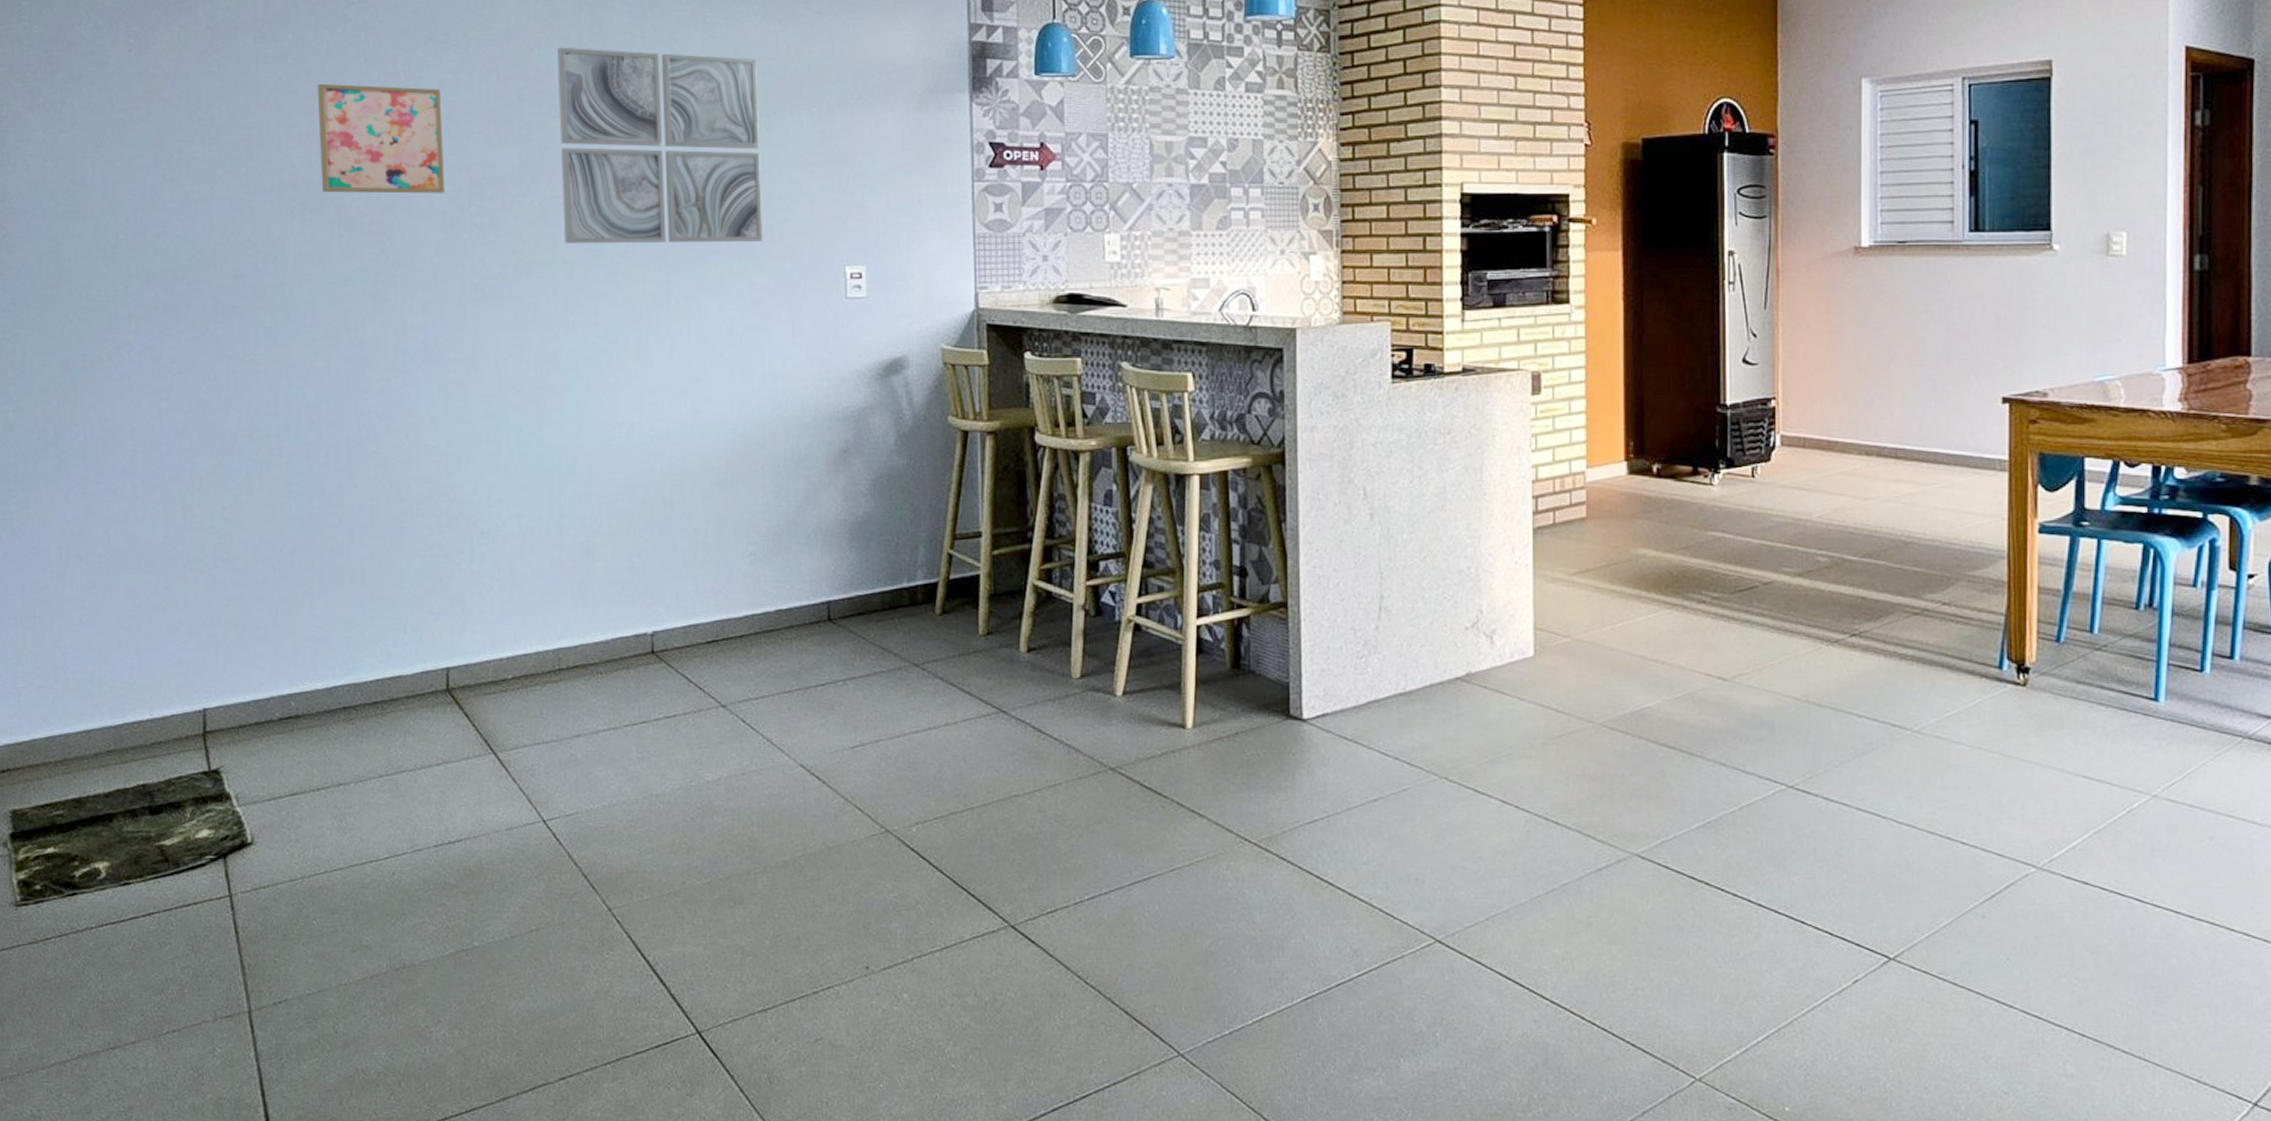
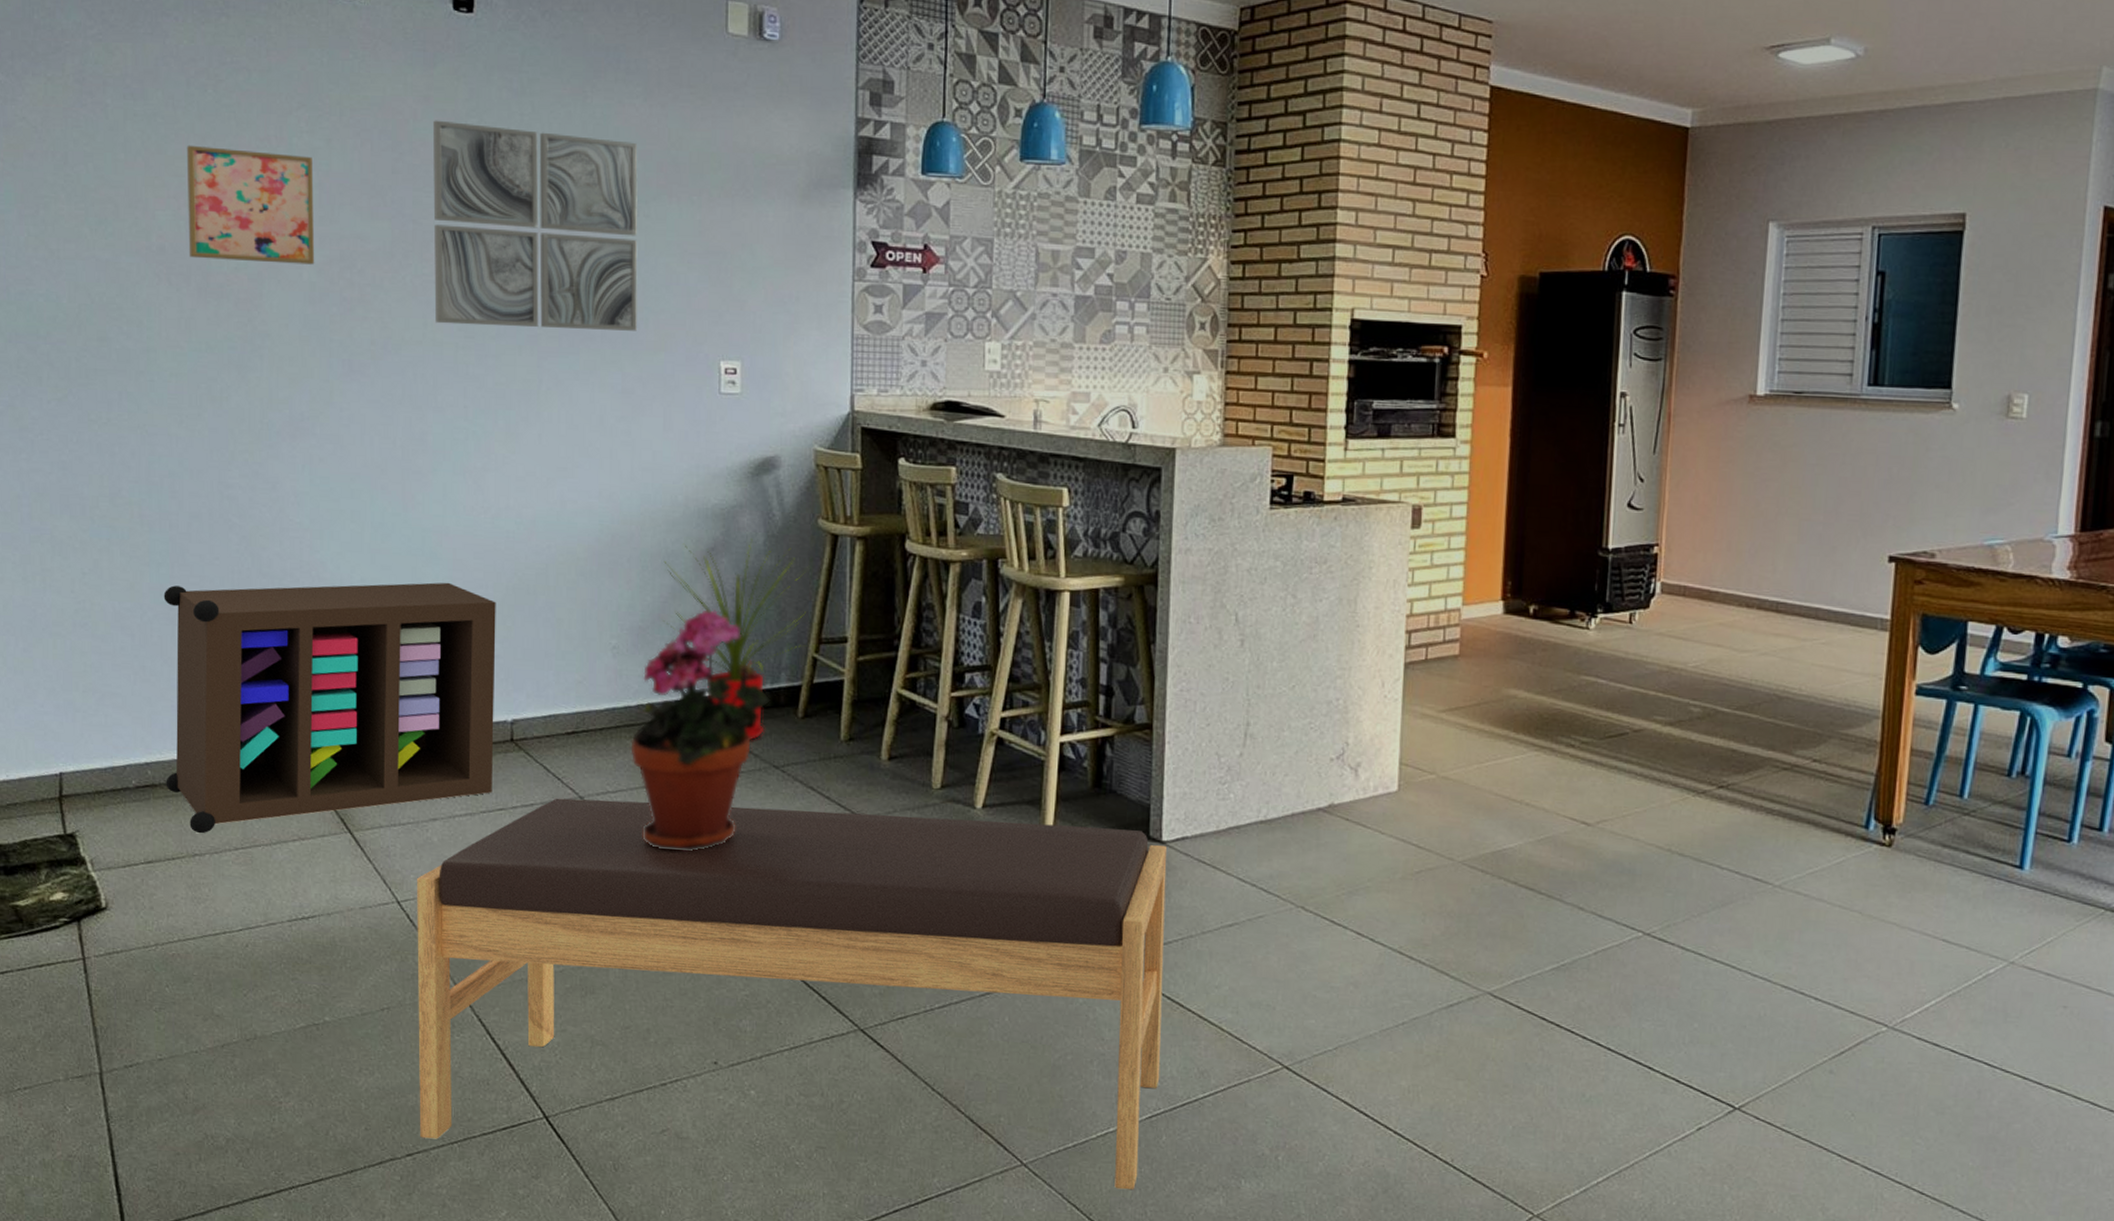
storage cabinet: none [303,498,635,763] -> present [163,582,496,834]
bench: none [562,707,1313,1076] -> present [417,798,1167,1190]
potted plant: none [771,512,908,755] -> present [630,609,771,852]
house plant: none [797,439,947,640] -> present [663,539,812,741]

